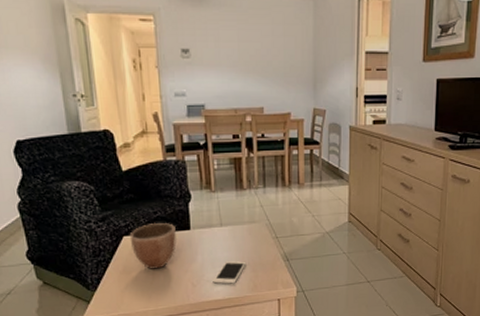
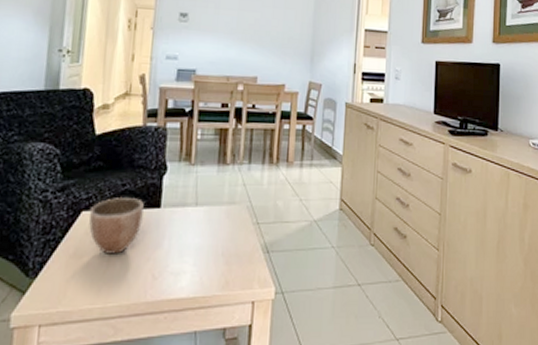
cell phone: present [213,260,247,284] -> none [177,248,220,279]

